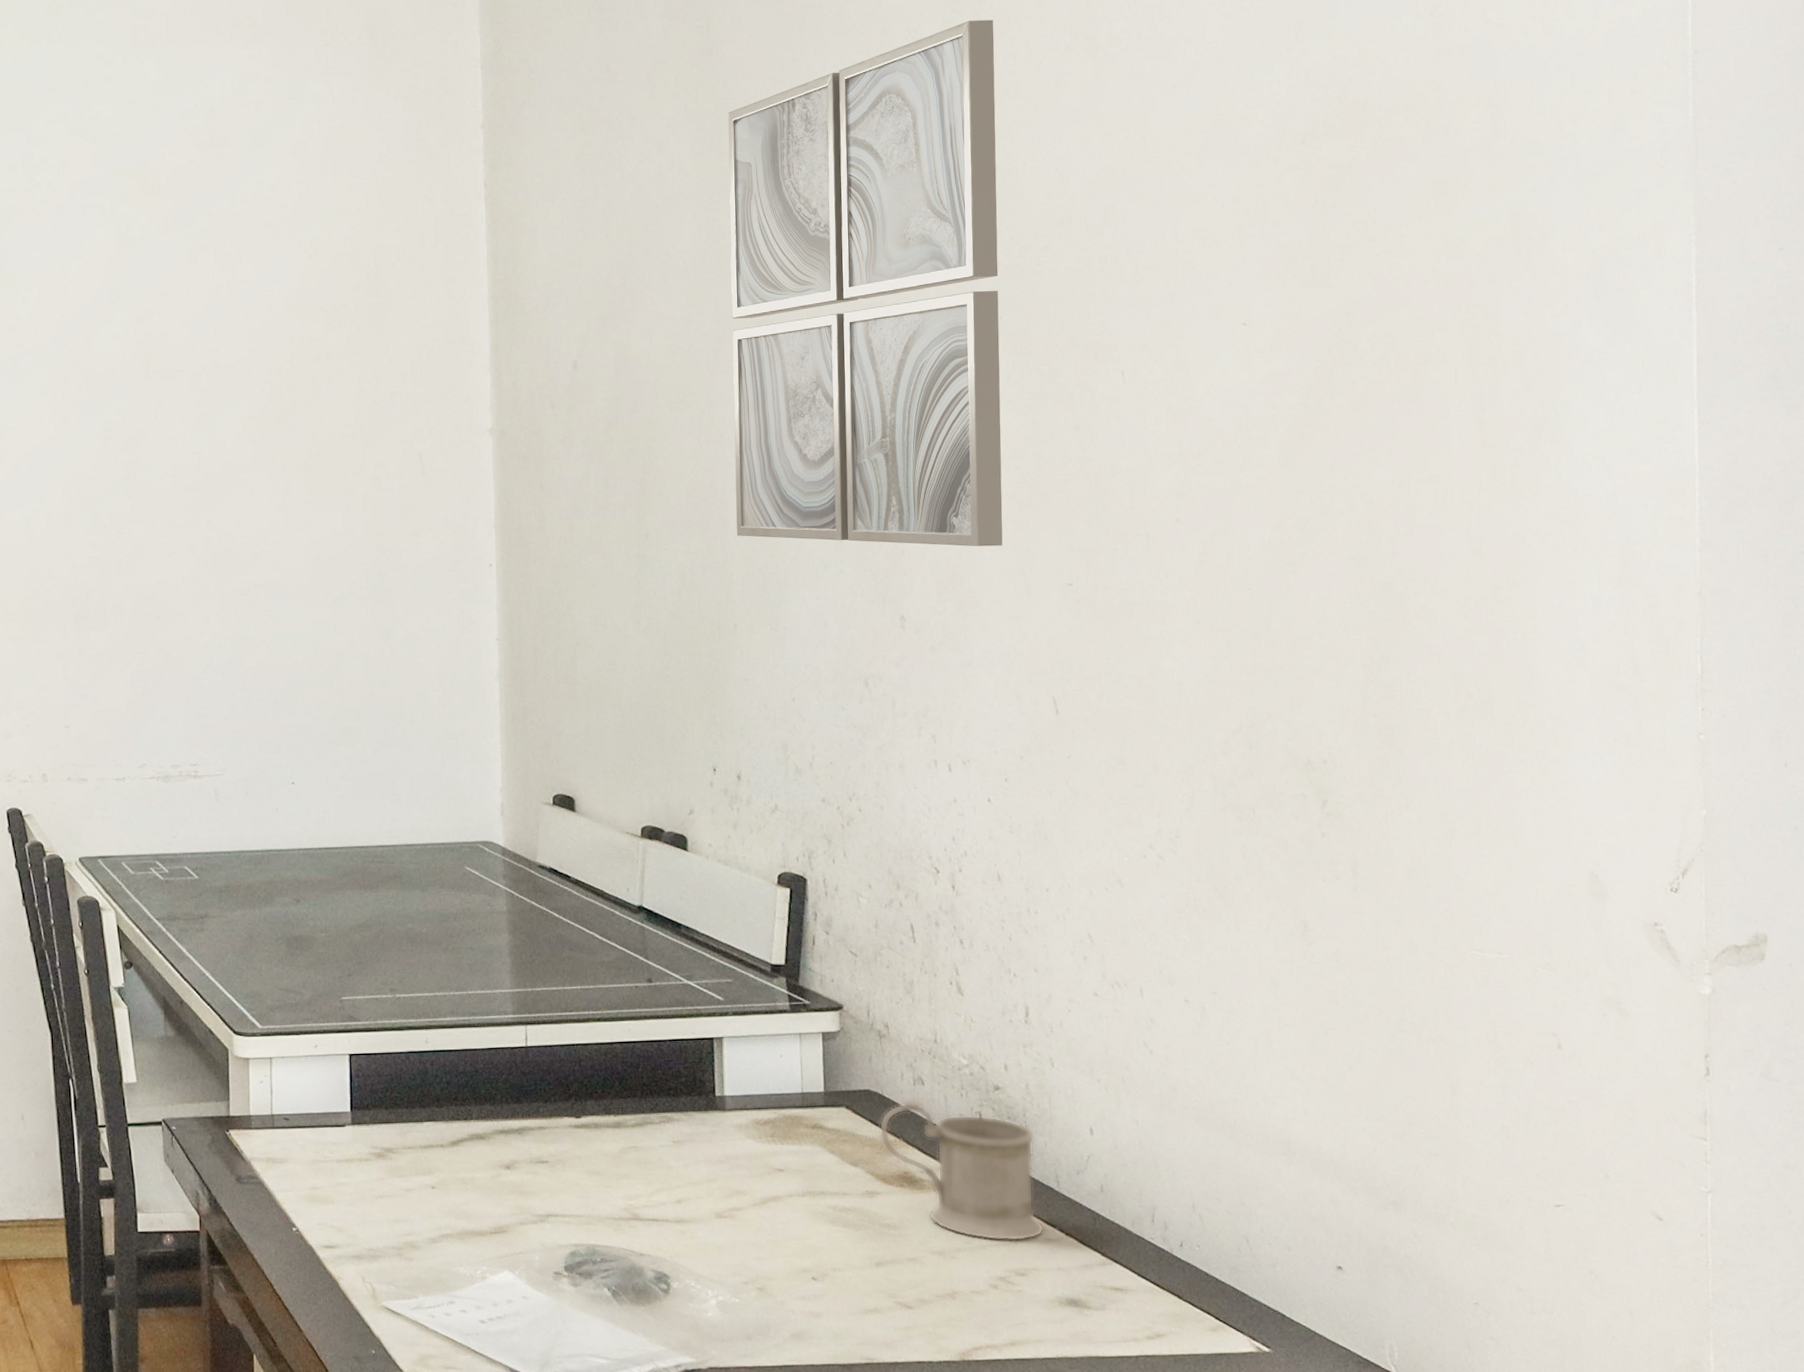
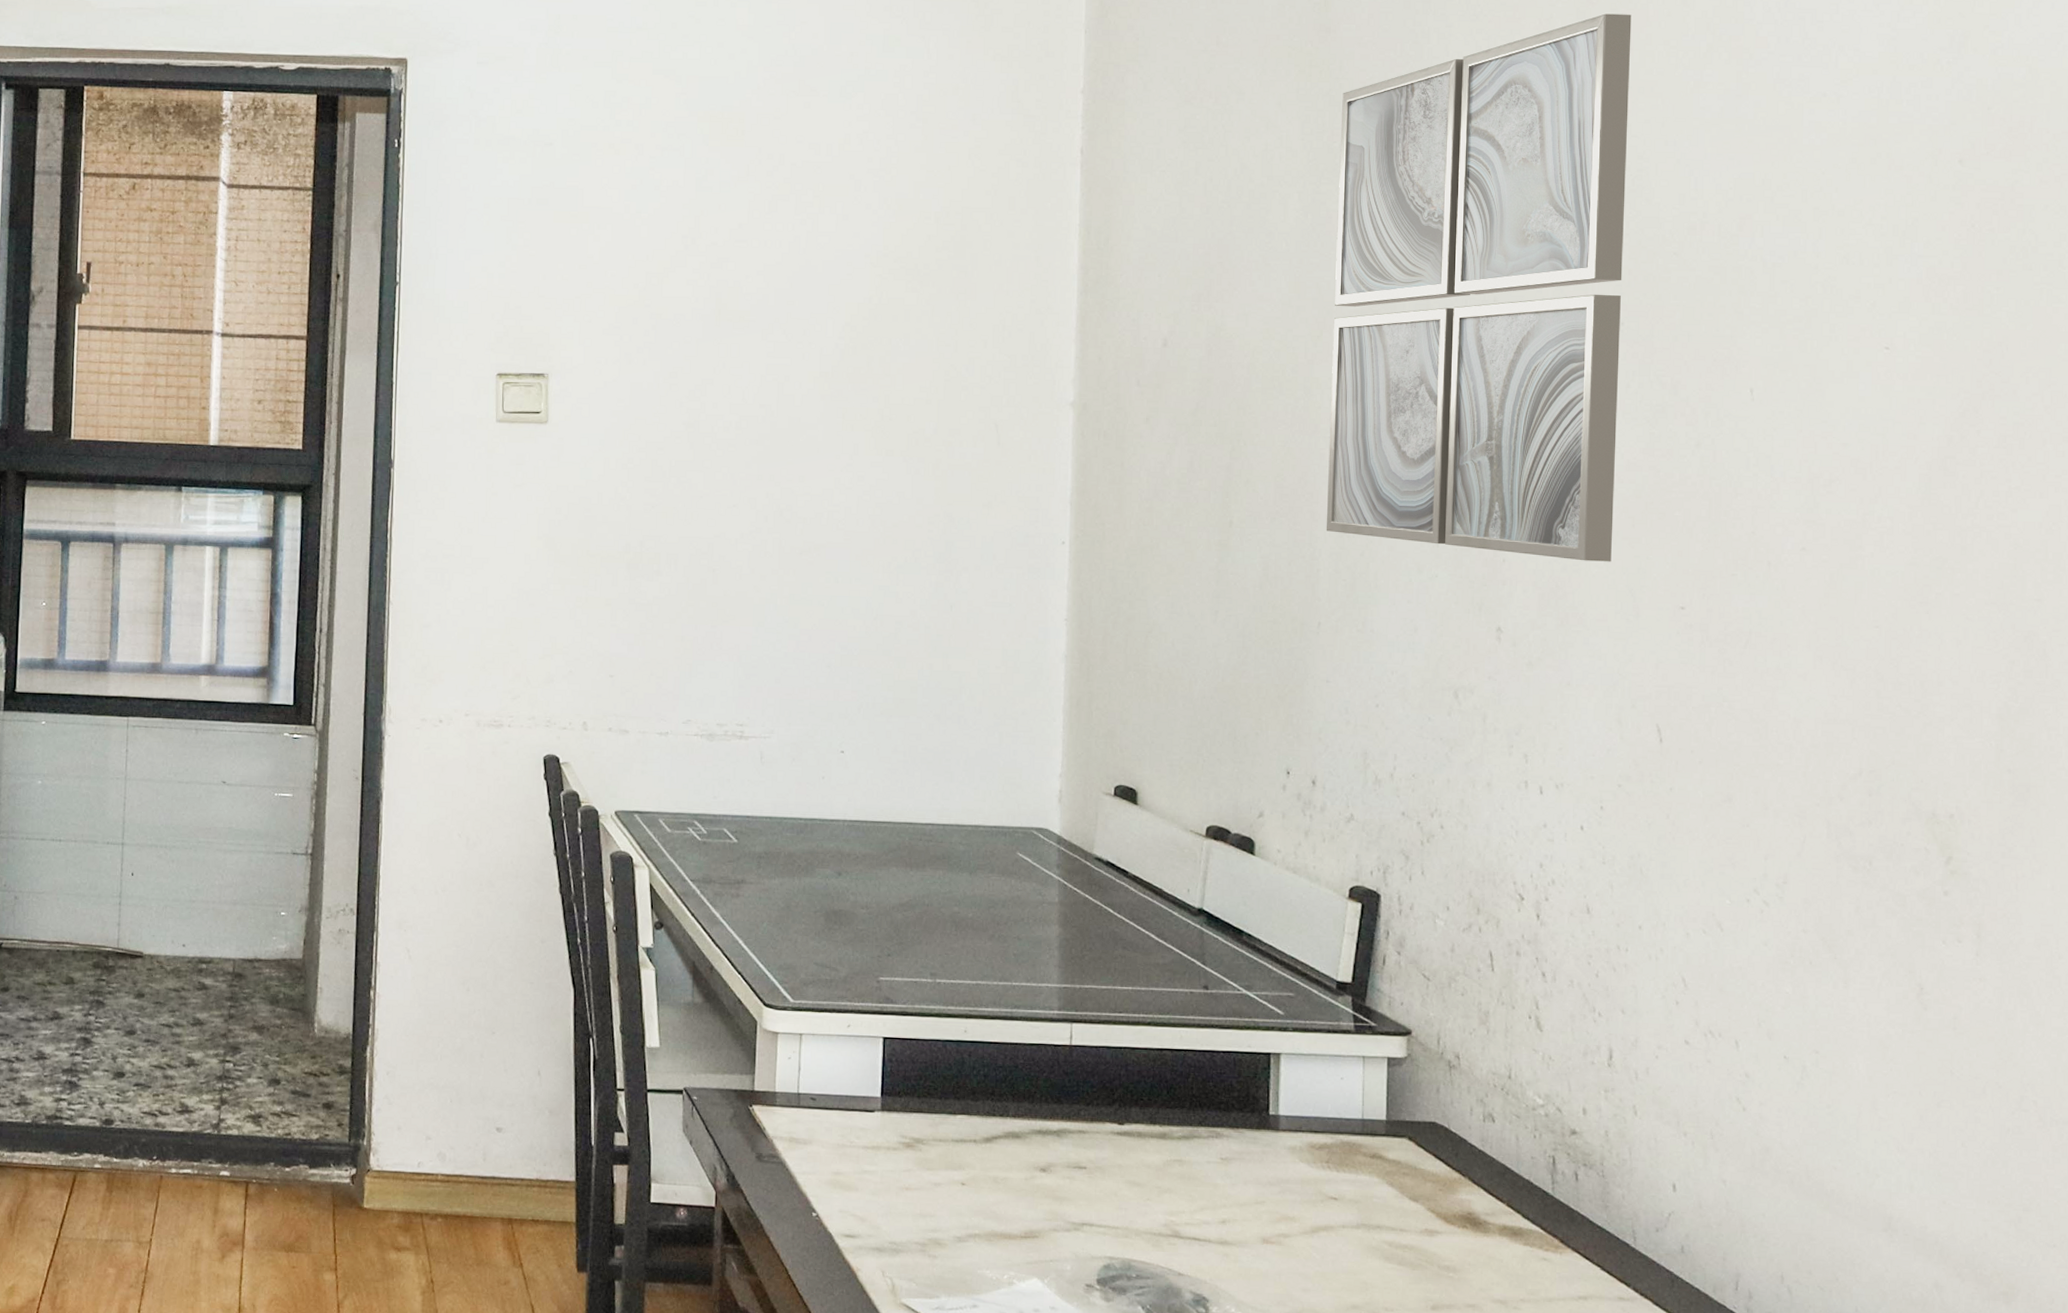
mug: present [879,1098,1045,1241] -> none [1443,1134,1618,1297]

